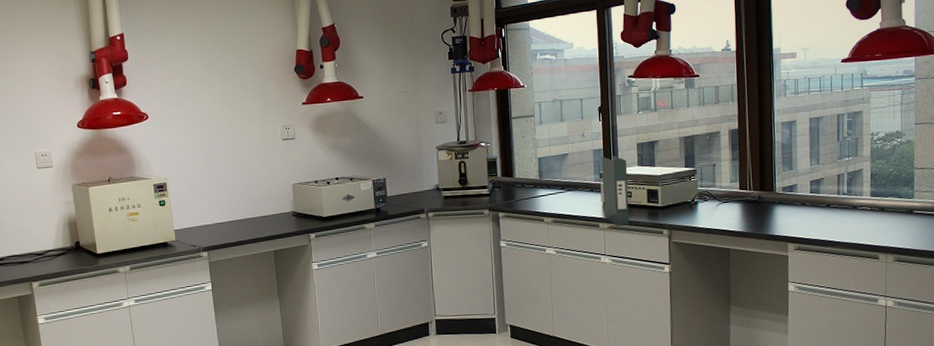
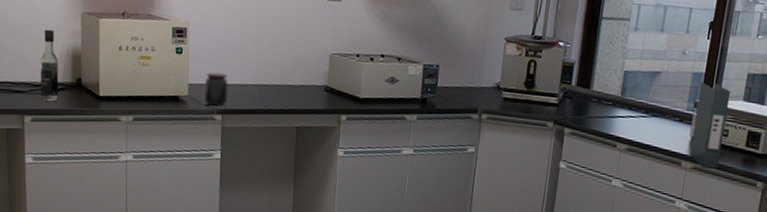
bottle: none [41,204,61,266] -> present [40,29,59,102]
jar: none [188,215,211,246] -> present [203,72,229,108]

